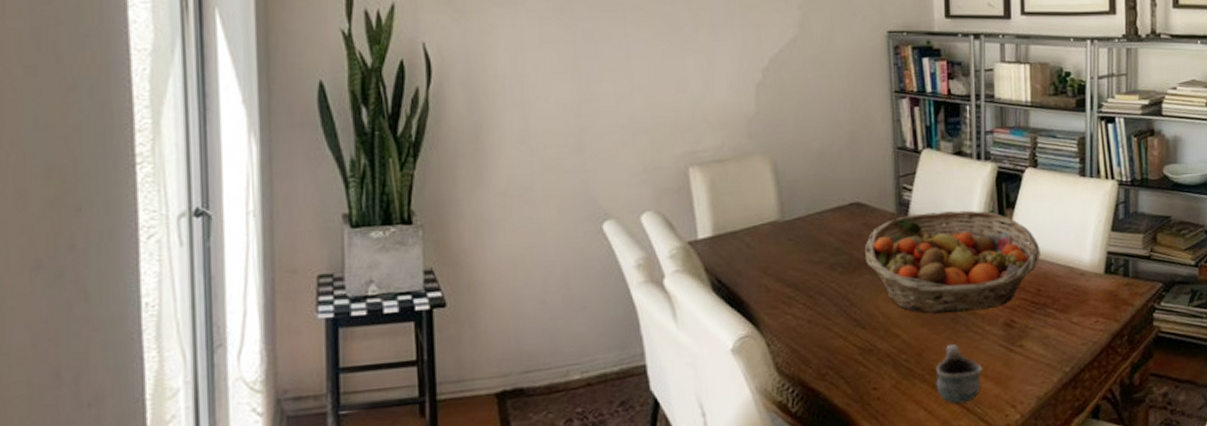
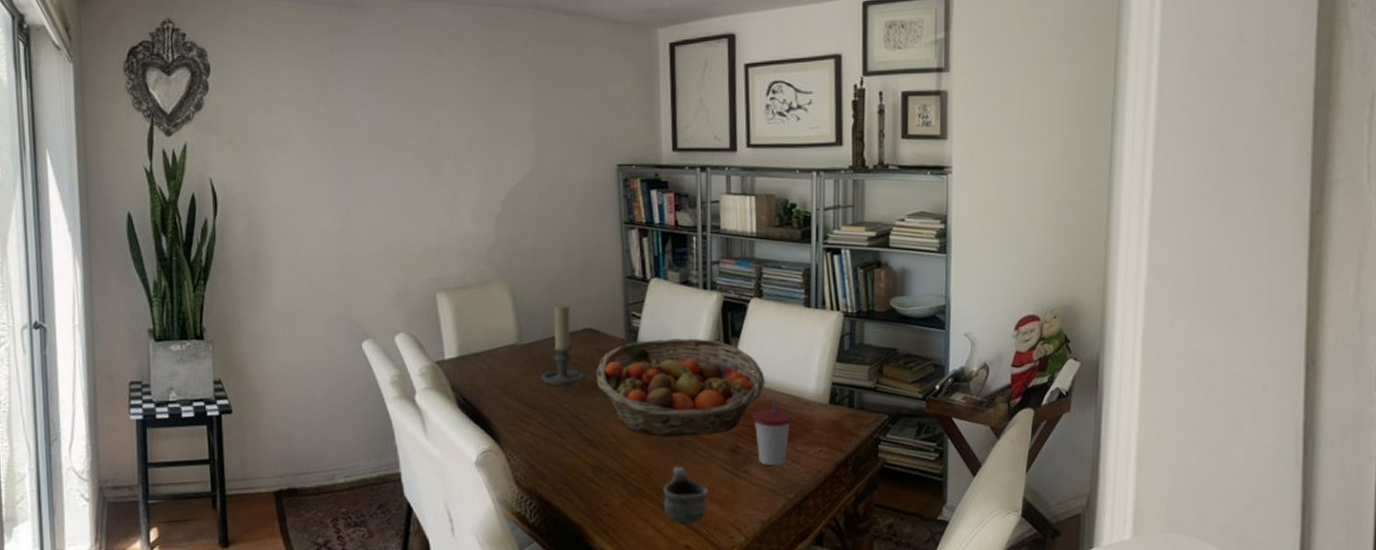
candle holder: none [805,177,853,265] -> present [541,304,585,387]
cup: none [1027,273,1068,340] -> present [752,402,792,466]

